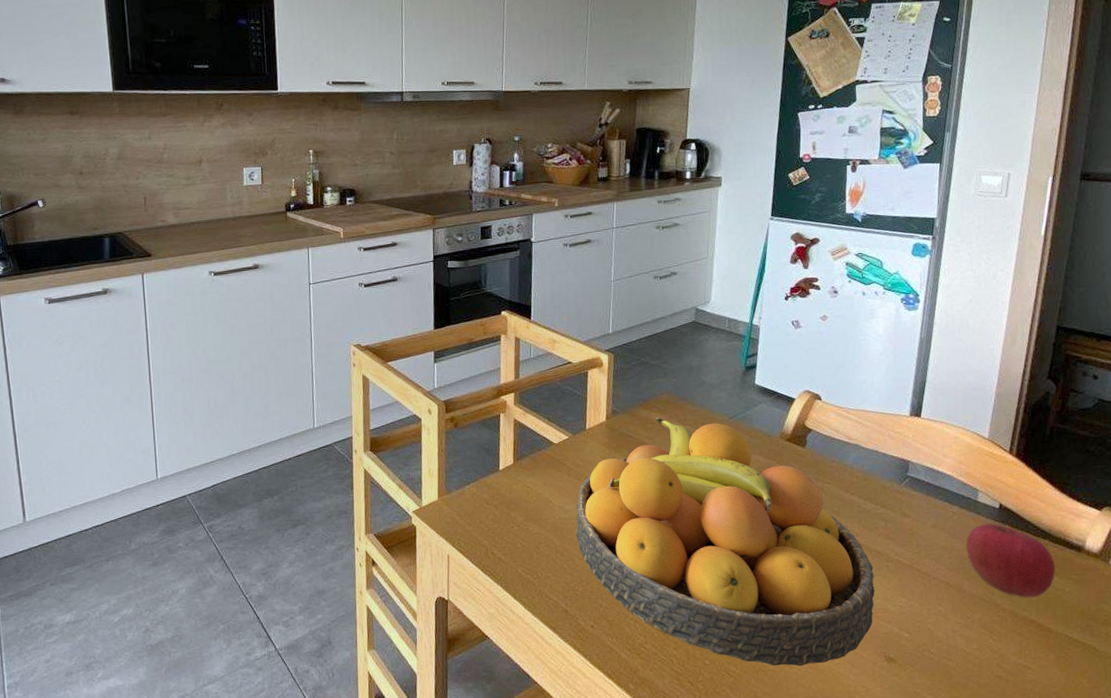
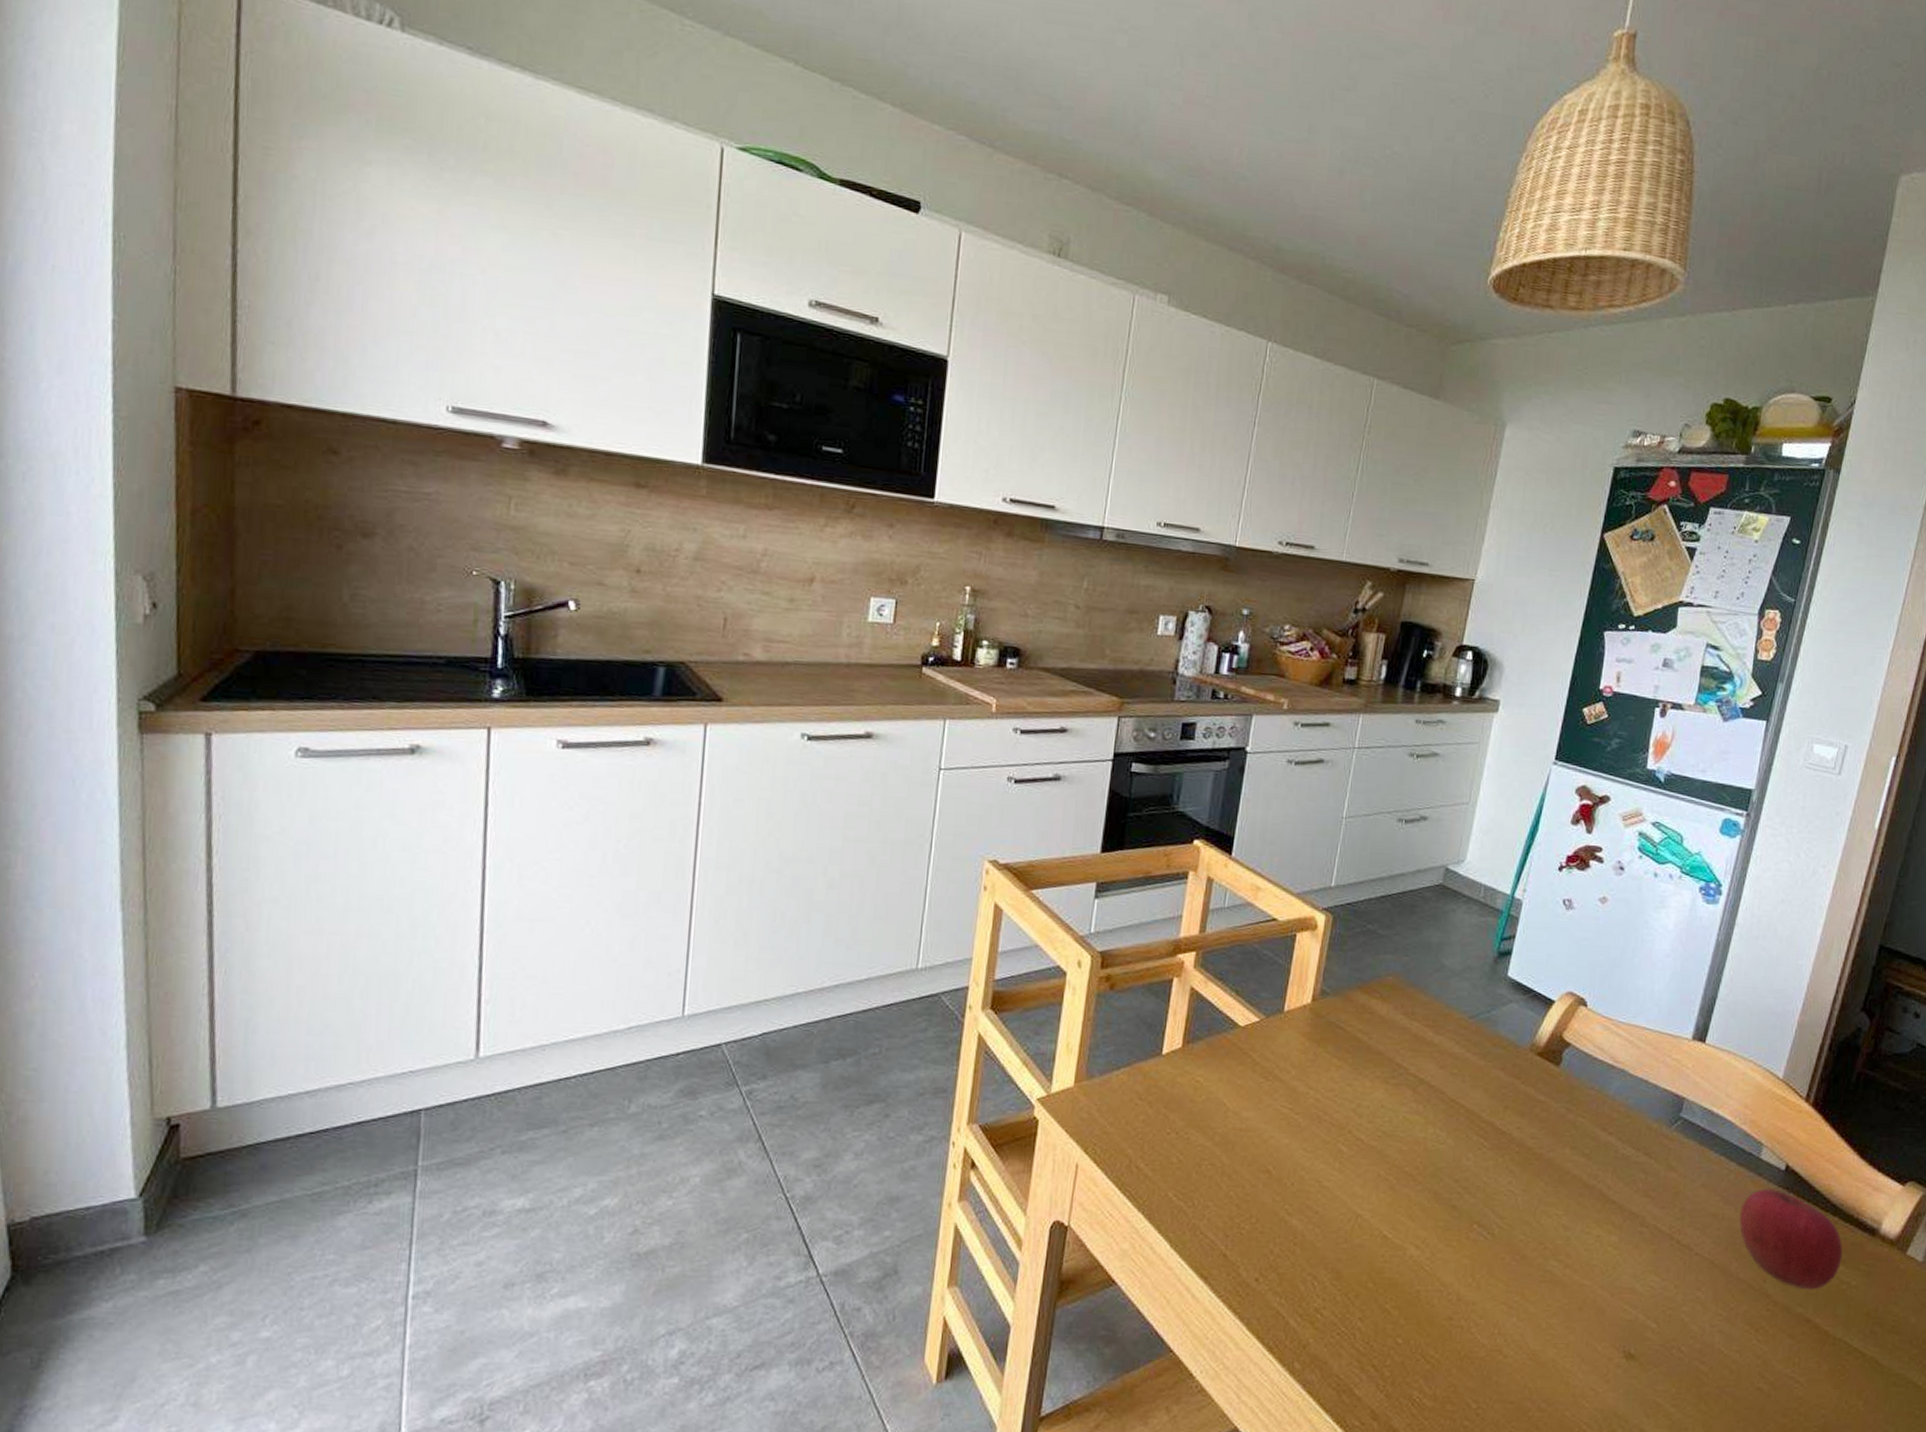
fruit bowl: present [575,417,875,667] -> none [1251,1005,1625,1356]

